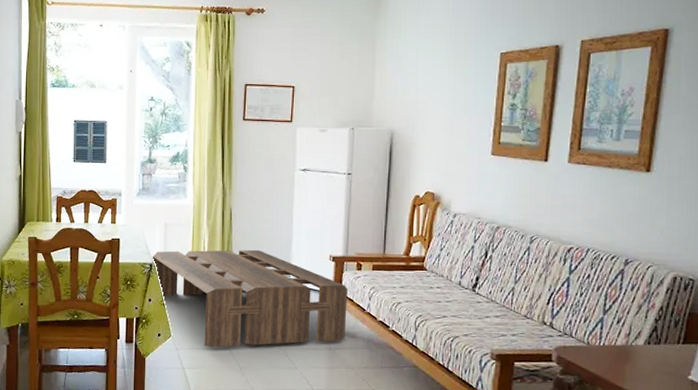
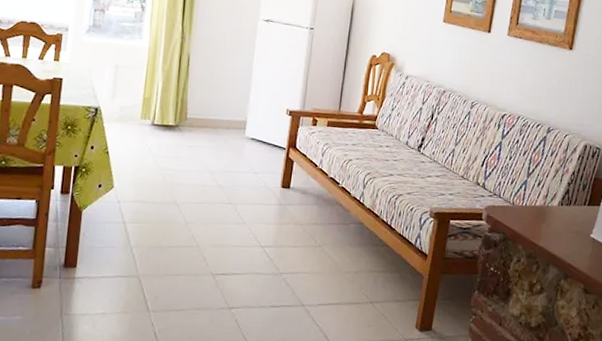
coffee table: present [152,249,348,348] -> none [97,94,302,201]

